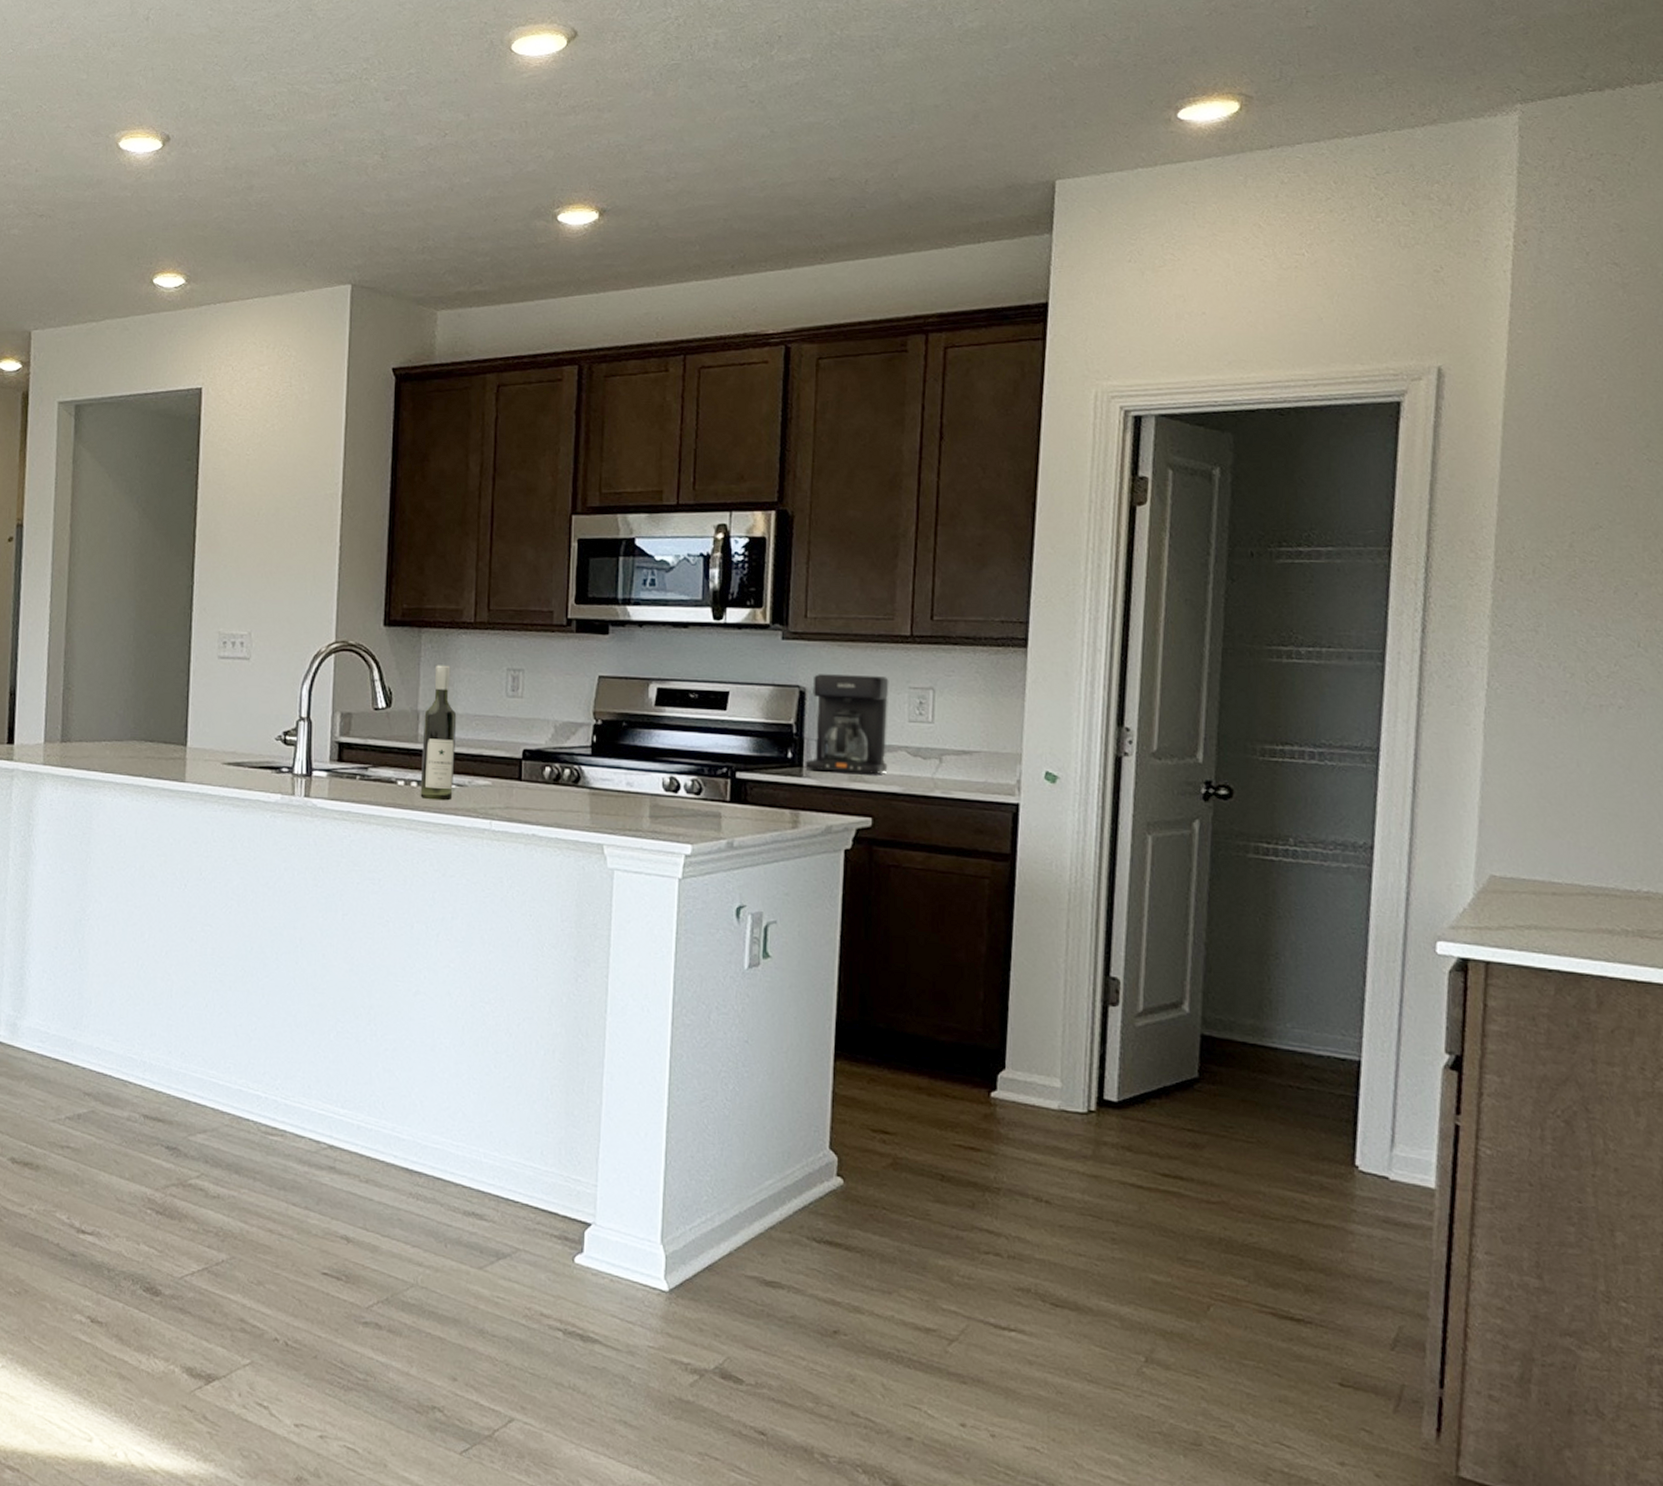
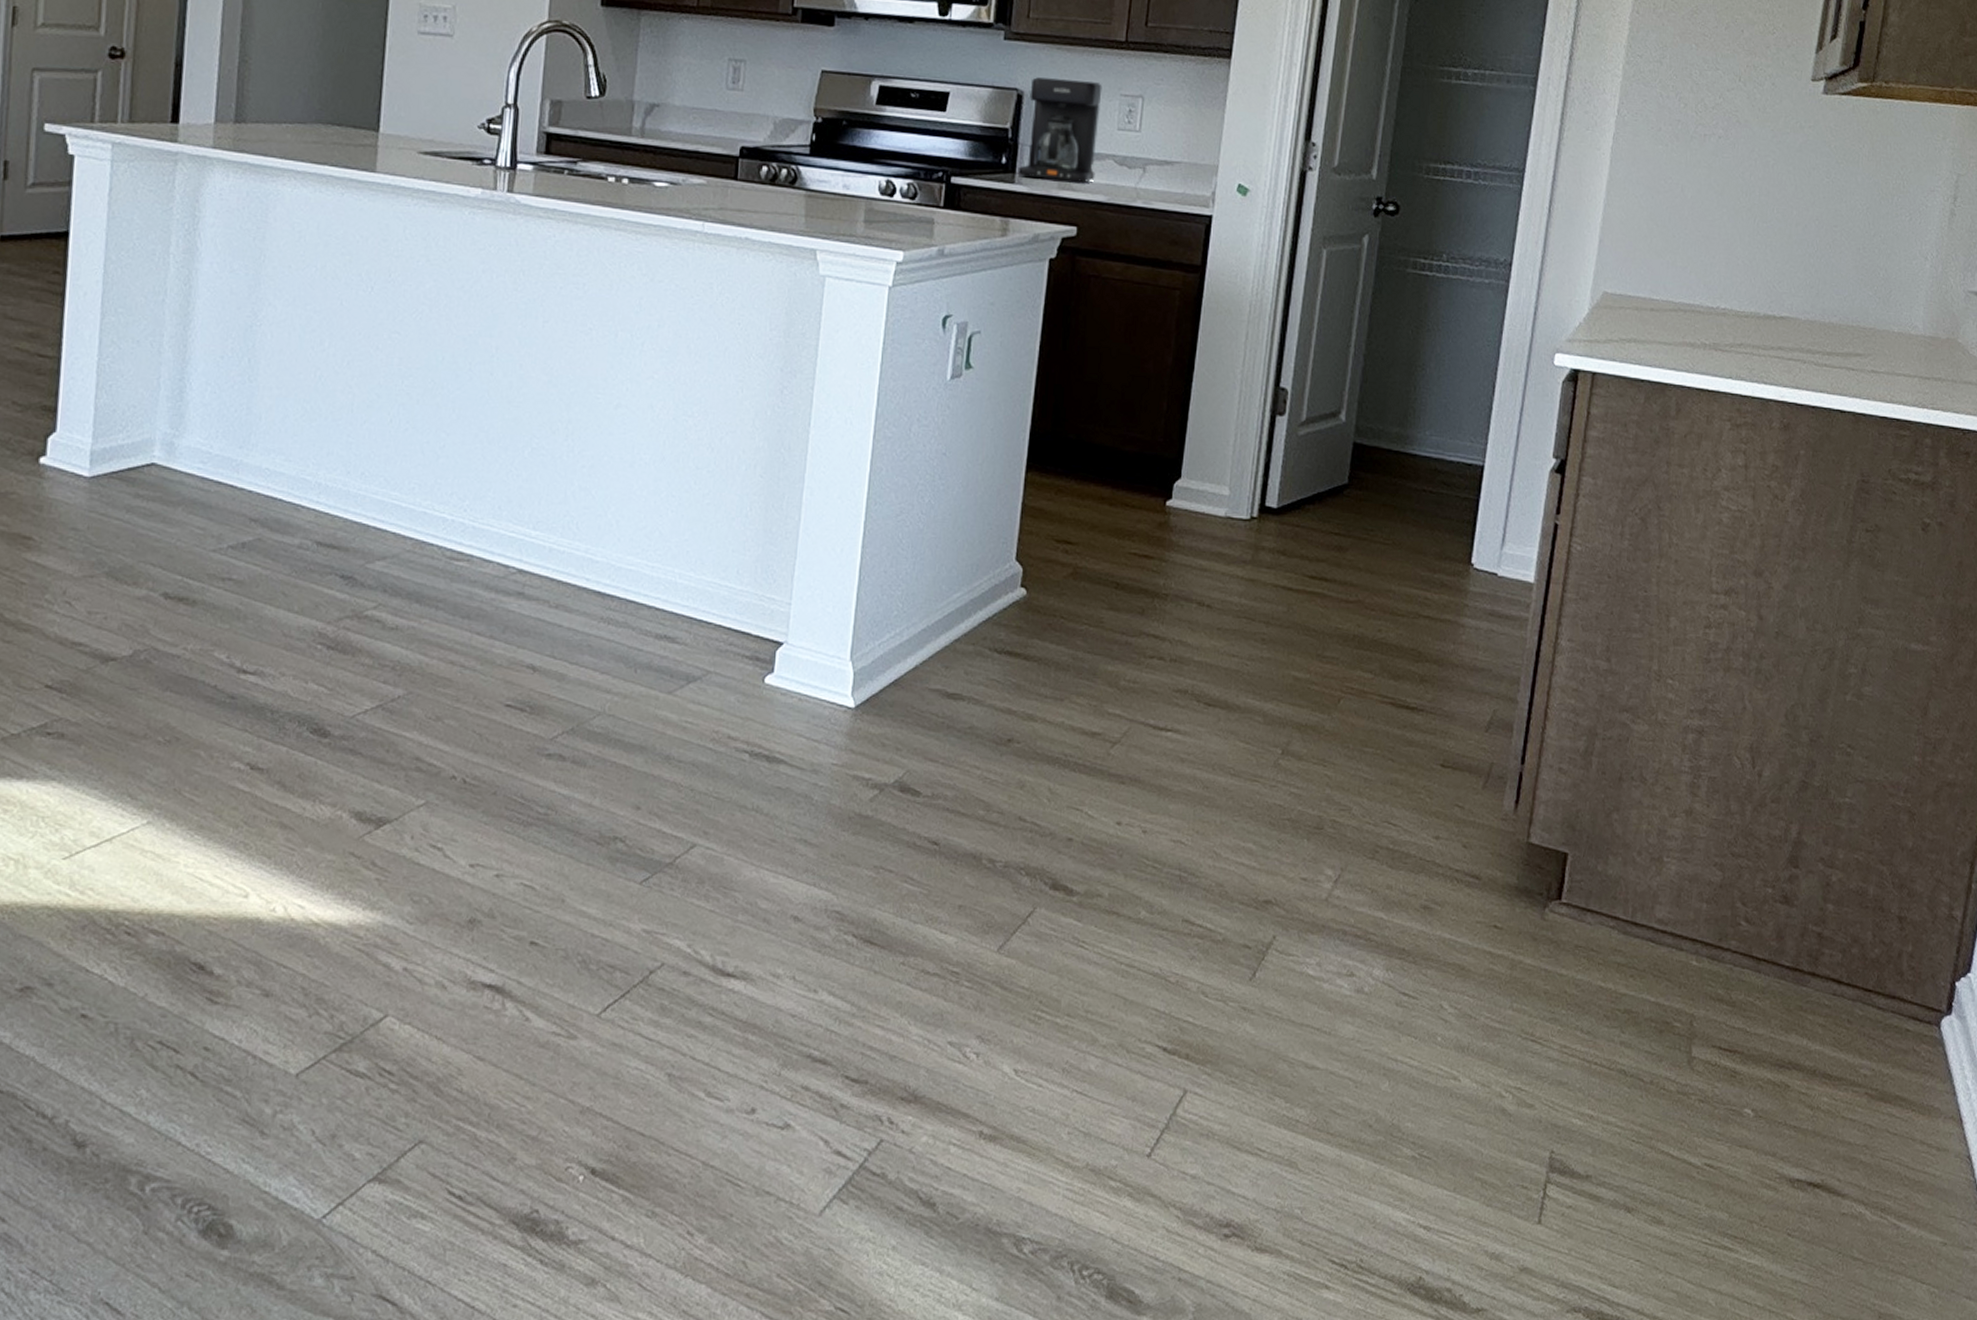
bottle: present [420,665,457,801] -> none [631,51,674,200]

